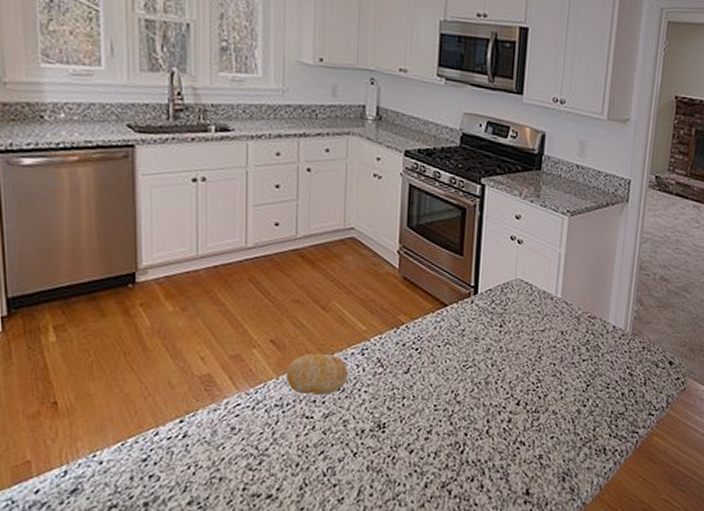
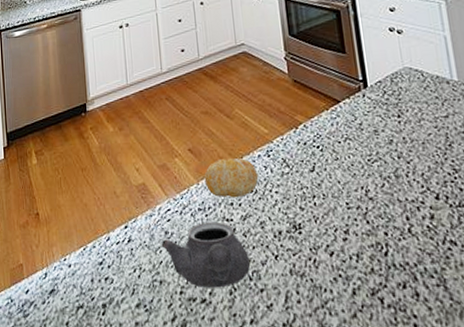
teapot: none [225,418,326,484] -> present [161,221,250,288]

